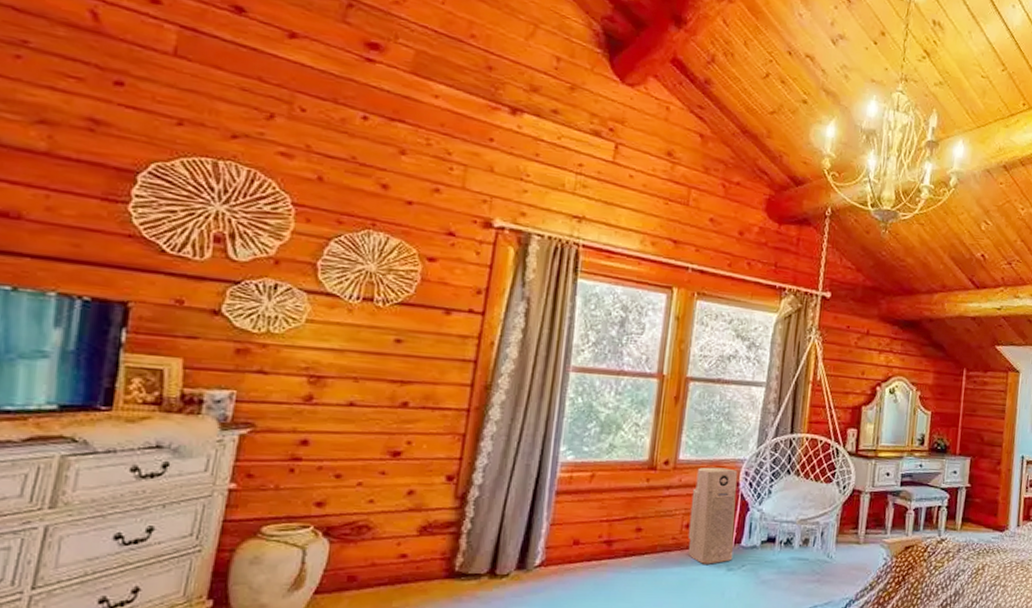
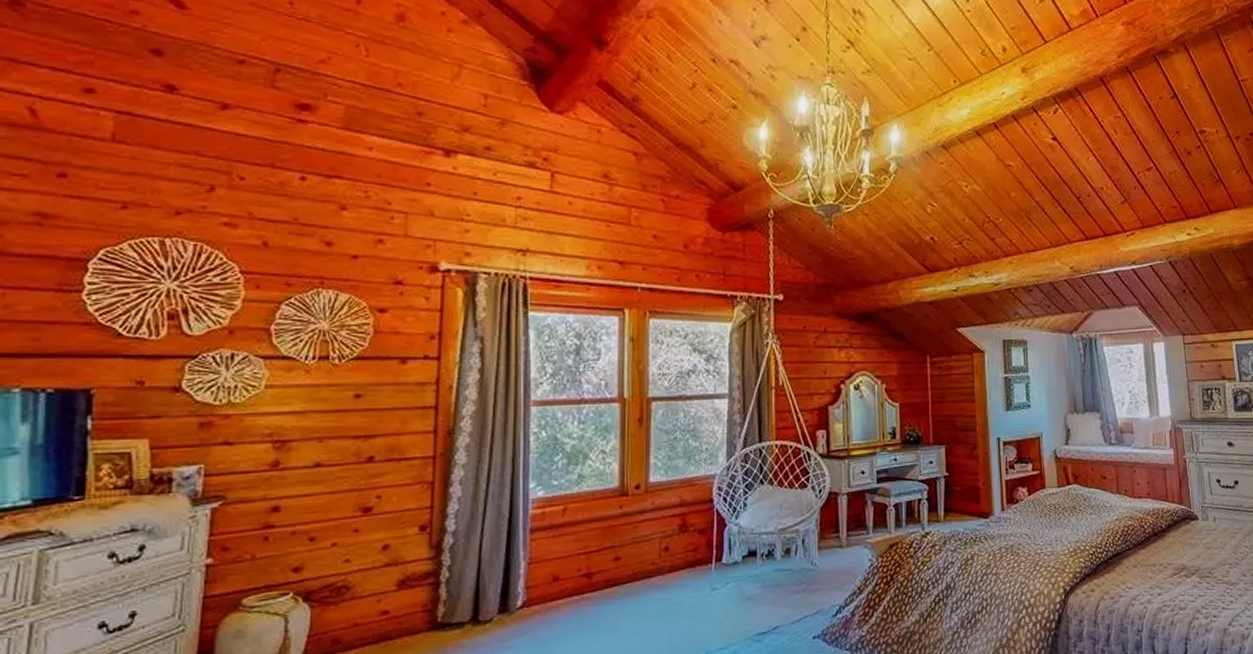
air purifier: present [687,467,738,564] -> none [667,485,715,587]

